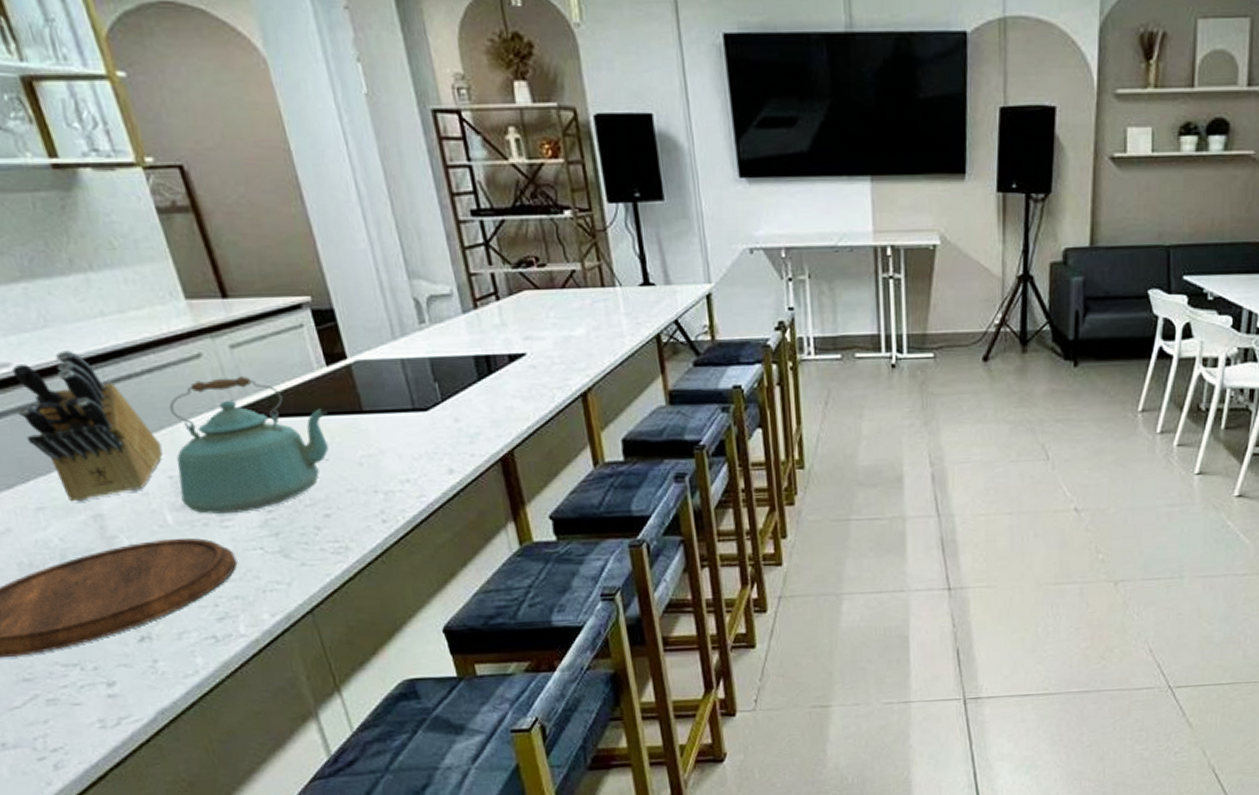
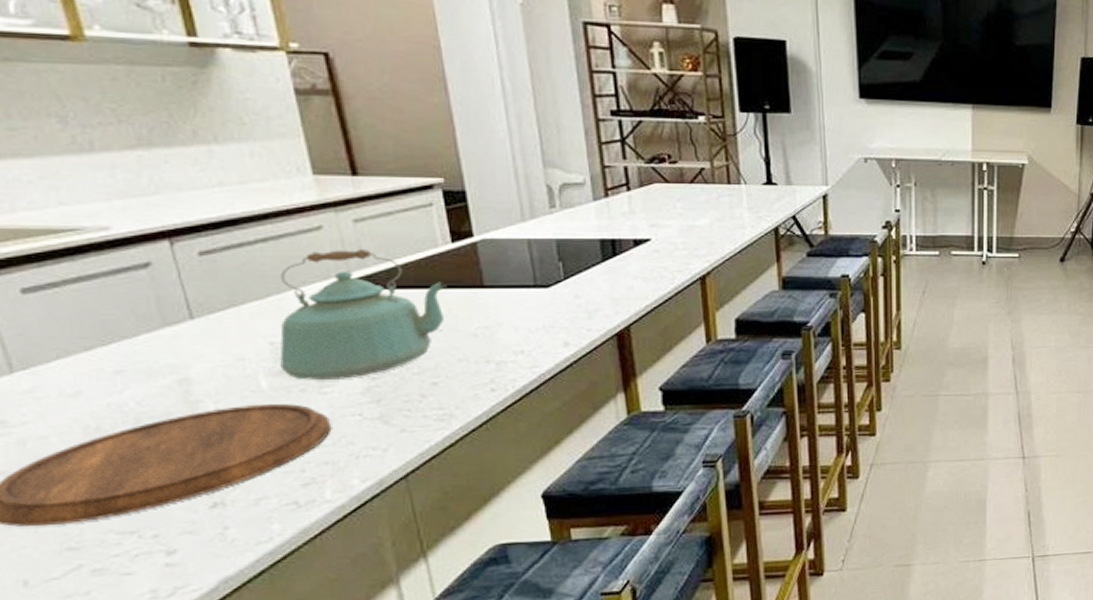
knife block: present [11,350,163,502] -> none [108,217,267,366]

